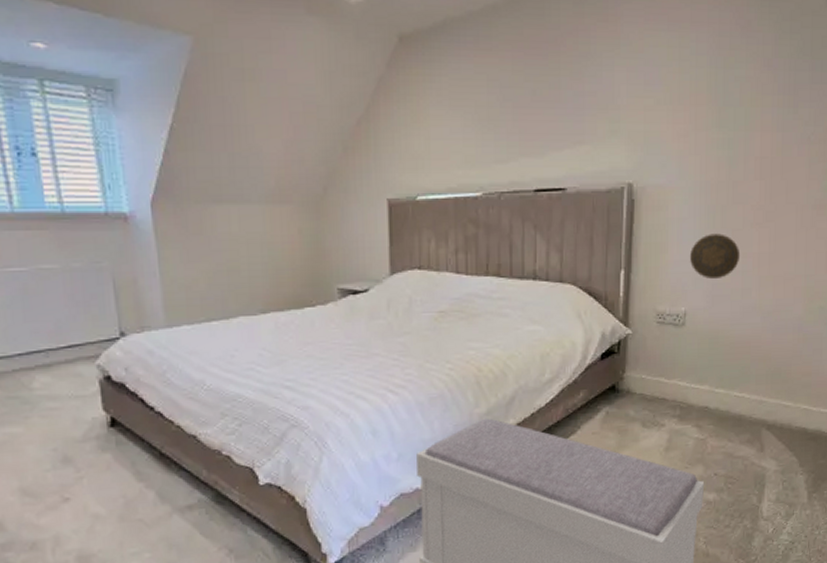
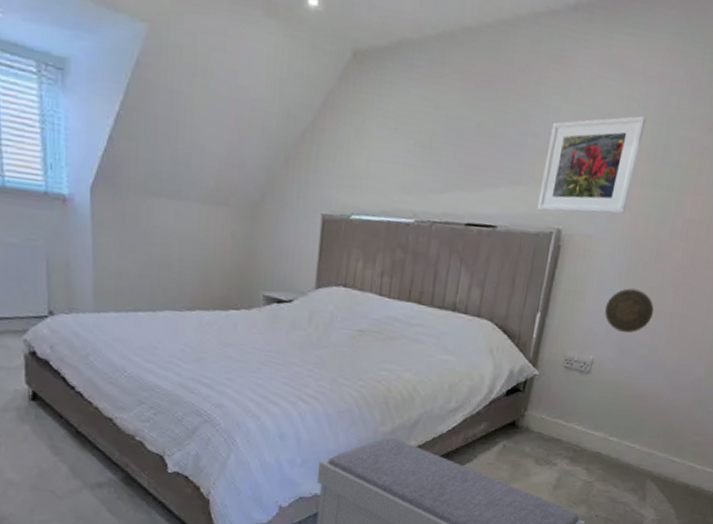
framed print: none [604,60,701,168] -> present [537,115,647,214]

